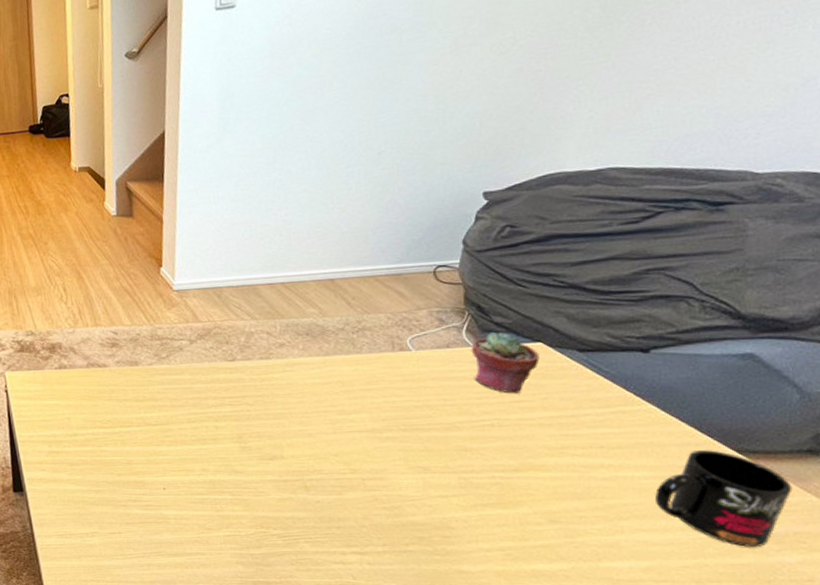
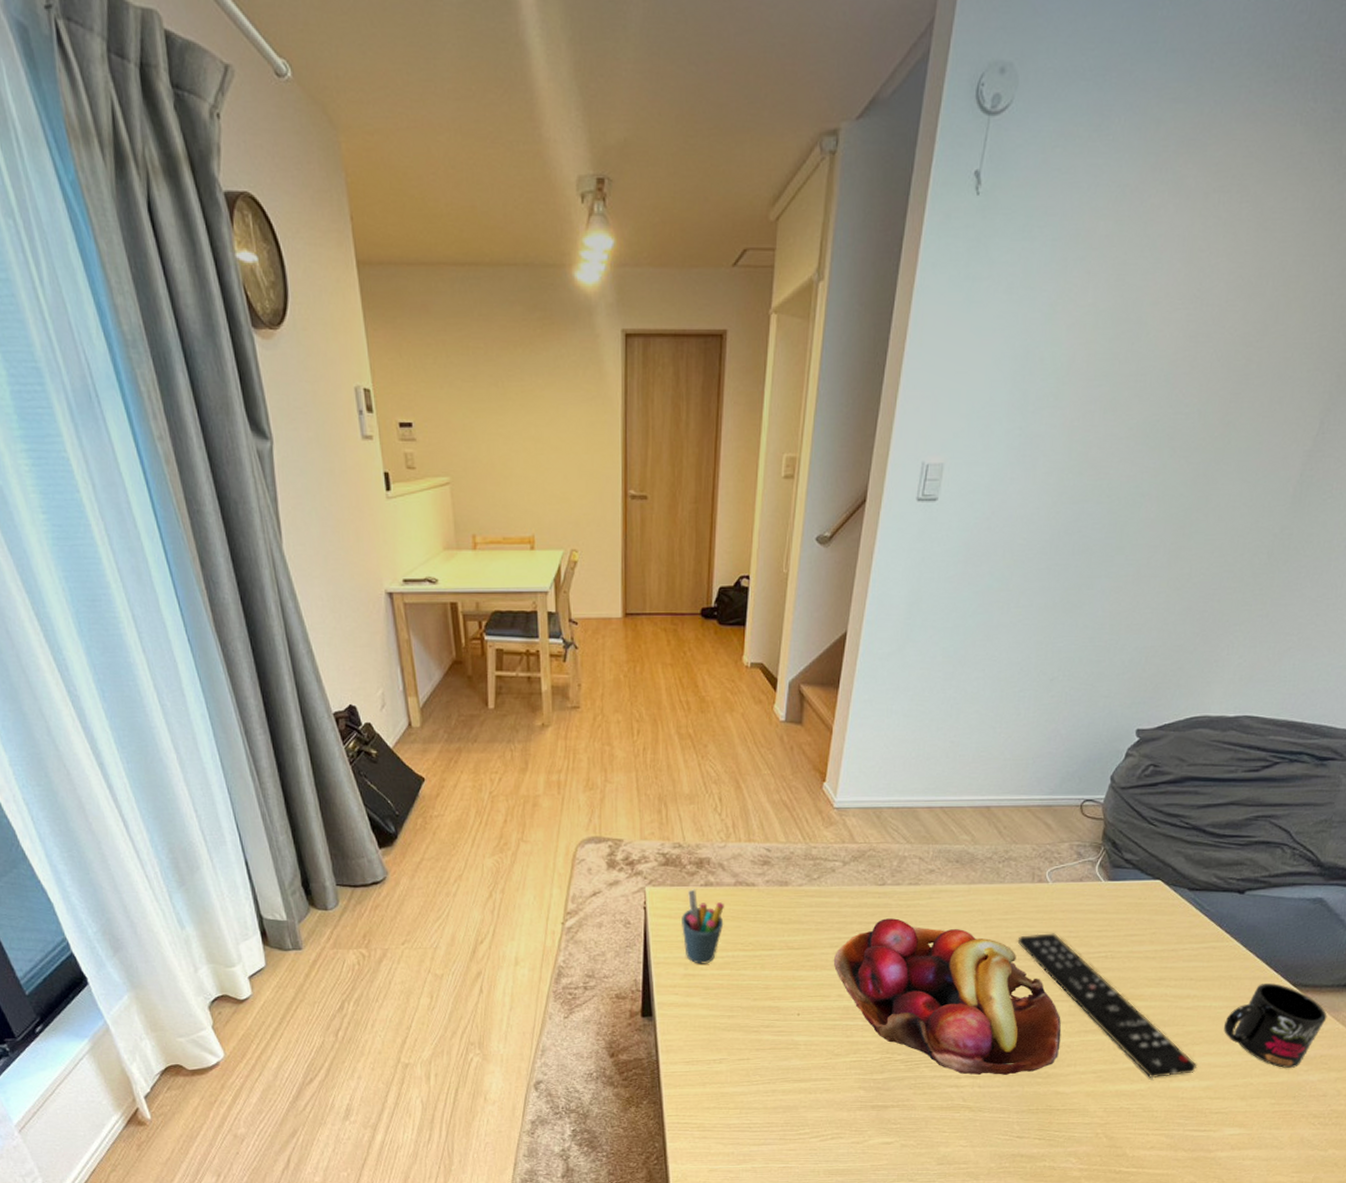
pen holder: none [41,372,81,442] -> present [682,889,724,964]
fruit basket: none [192,392,456,552] -> present [833,918,1062,1075]
remote control: none [386,402,631,556] -> present [1017,933,1198,1078]
potted succulent: present [471,332,540,394] -> none [1099,868,1157,927]

